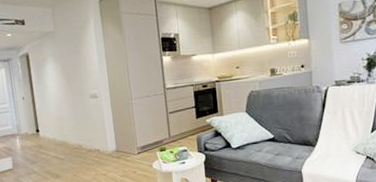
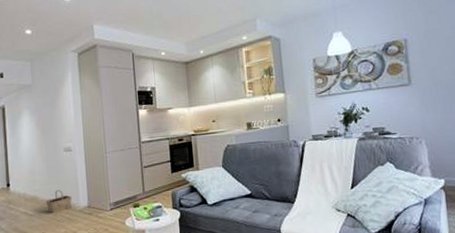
basket: none [75,135,101,158] -> present [46,190,73,214]

